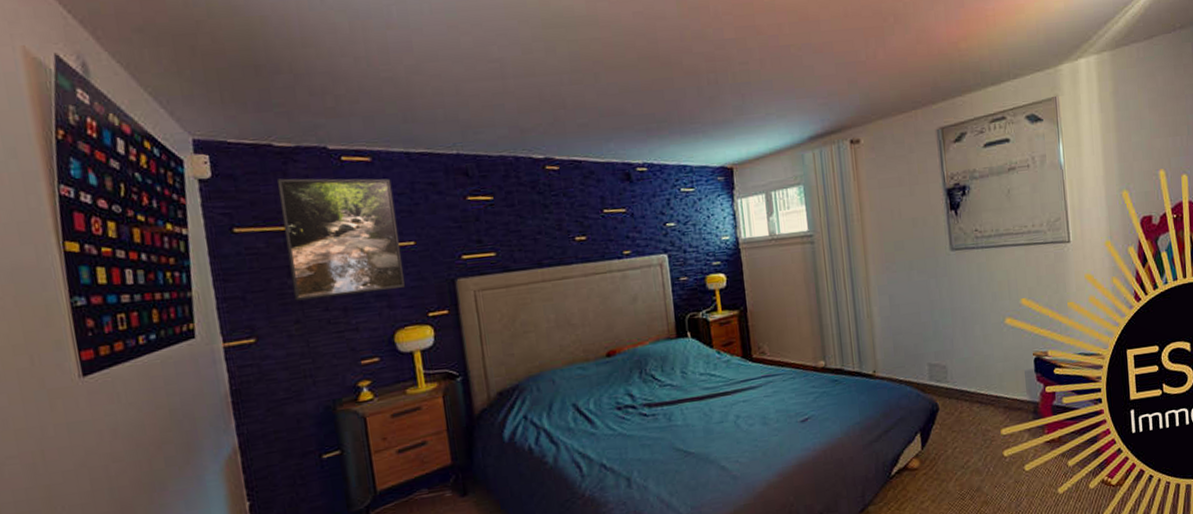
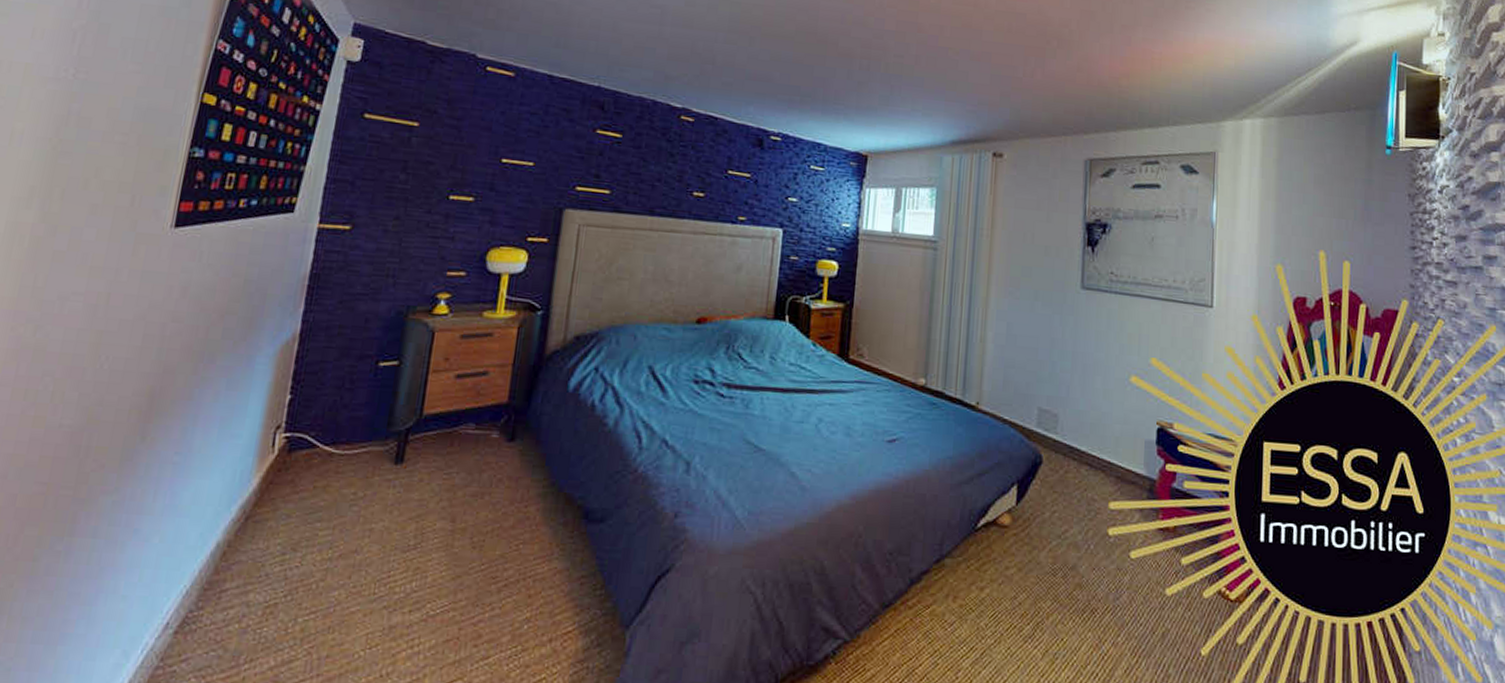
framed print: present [276,178,406,301] -> none [401,75,528,207]

